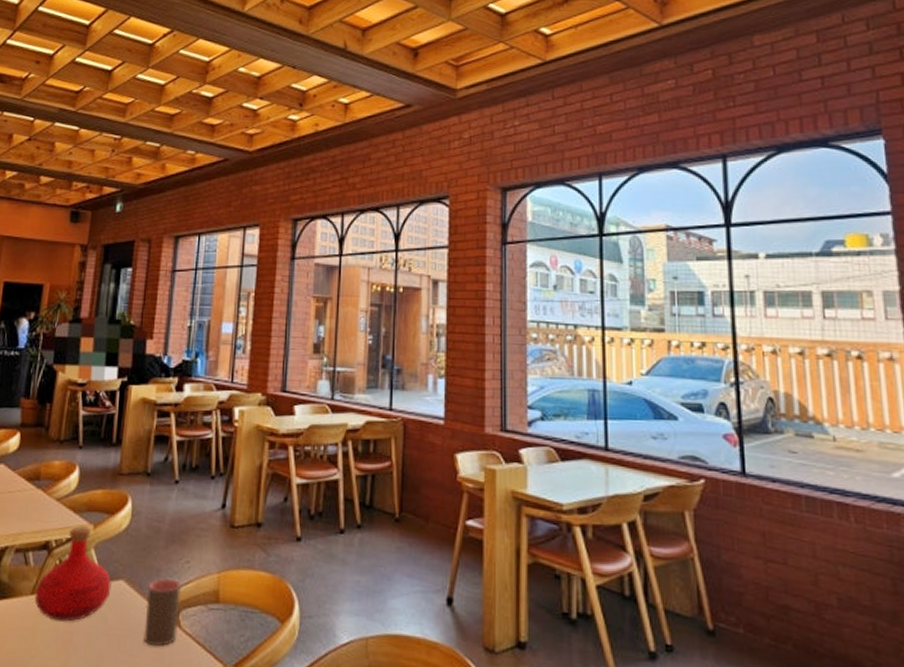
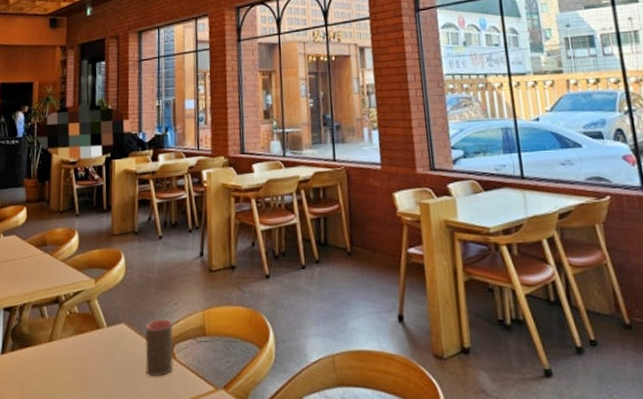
bottle: present [34,525,112,622] -> none [52,280,115,362]

